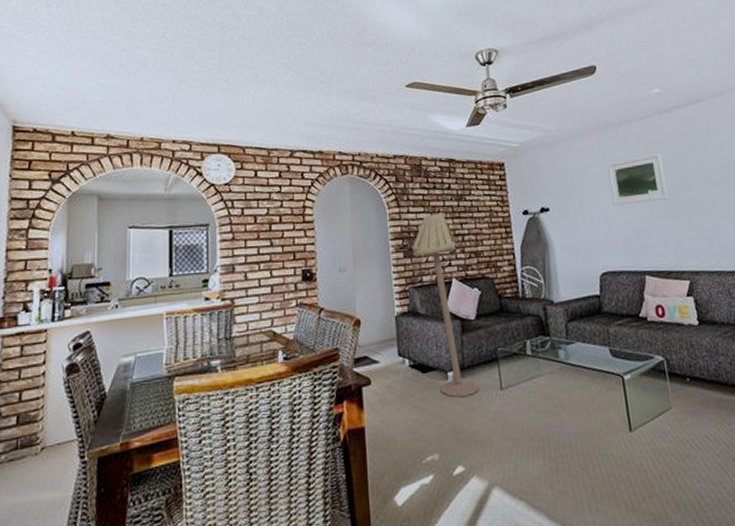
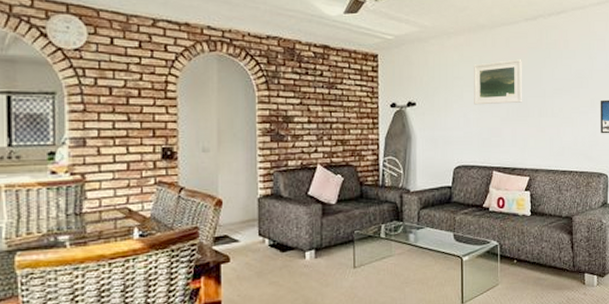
floor lamp: present [412,212,479,398] -> none [280,99,334,275]

